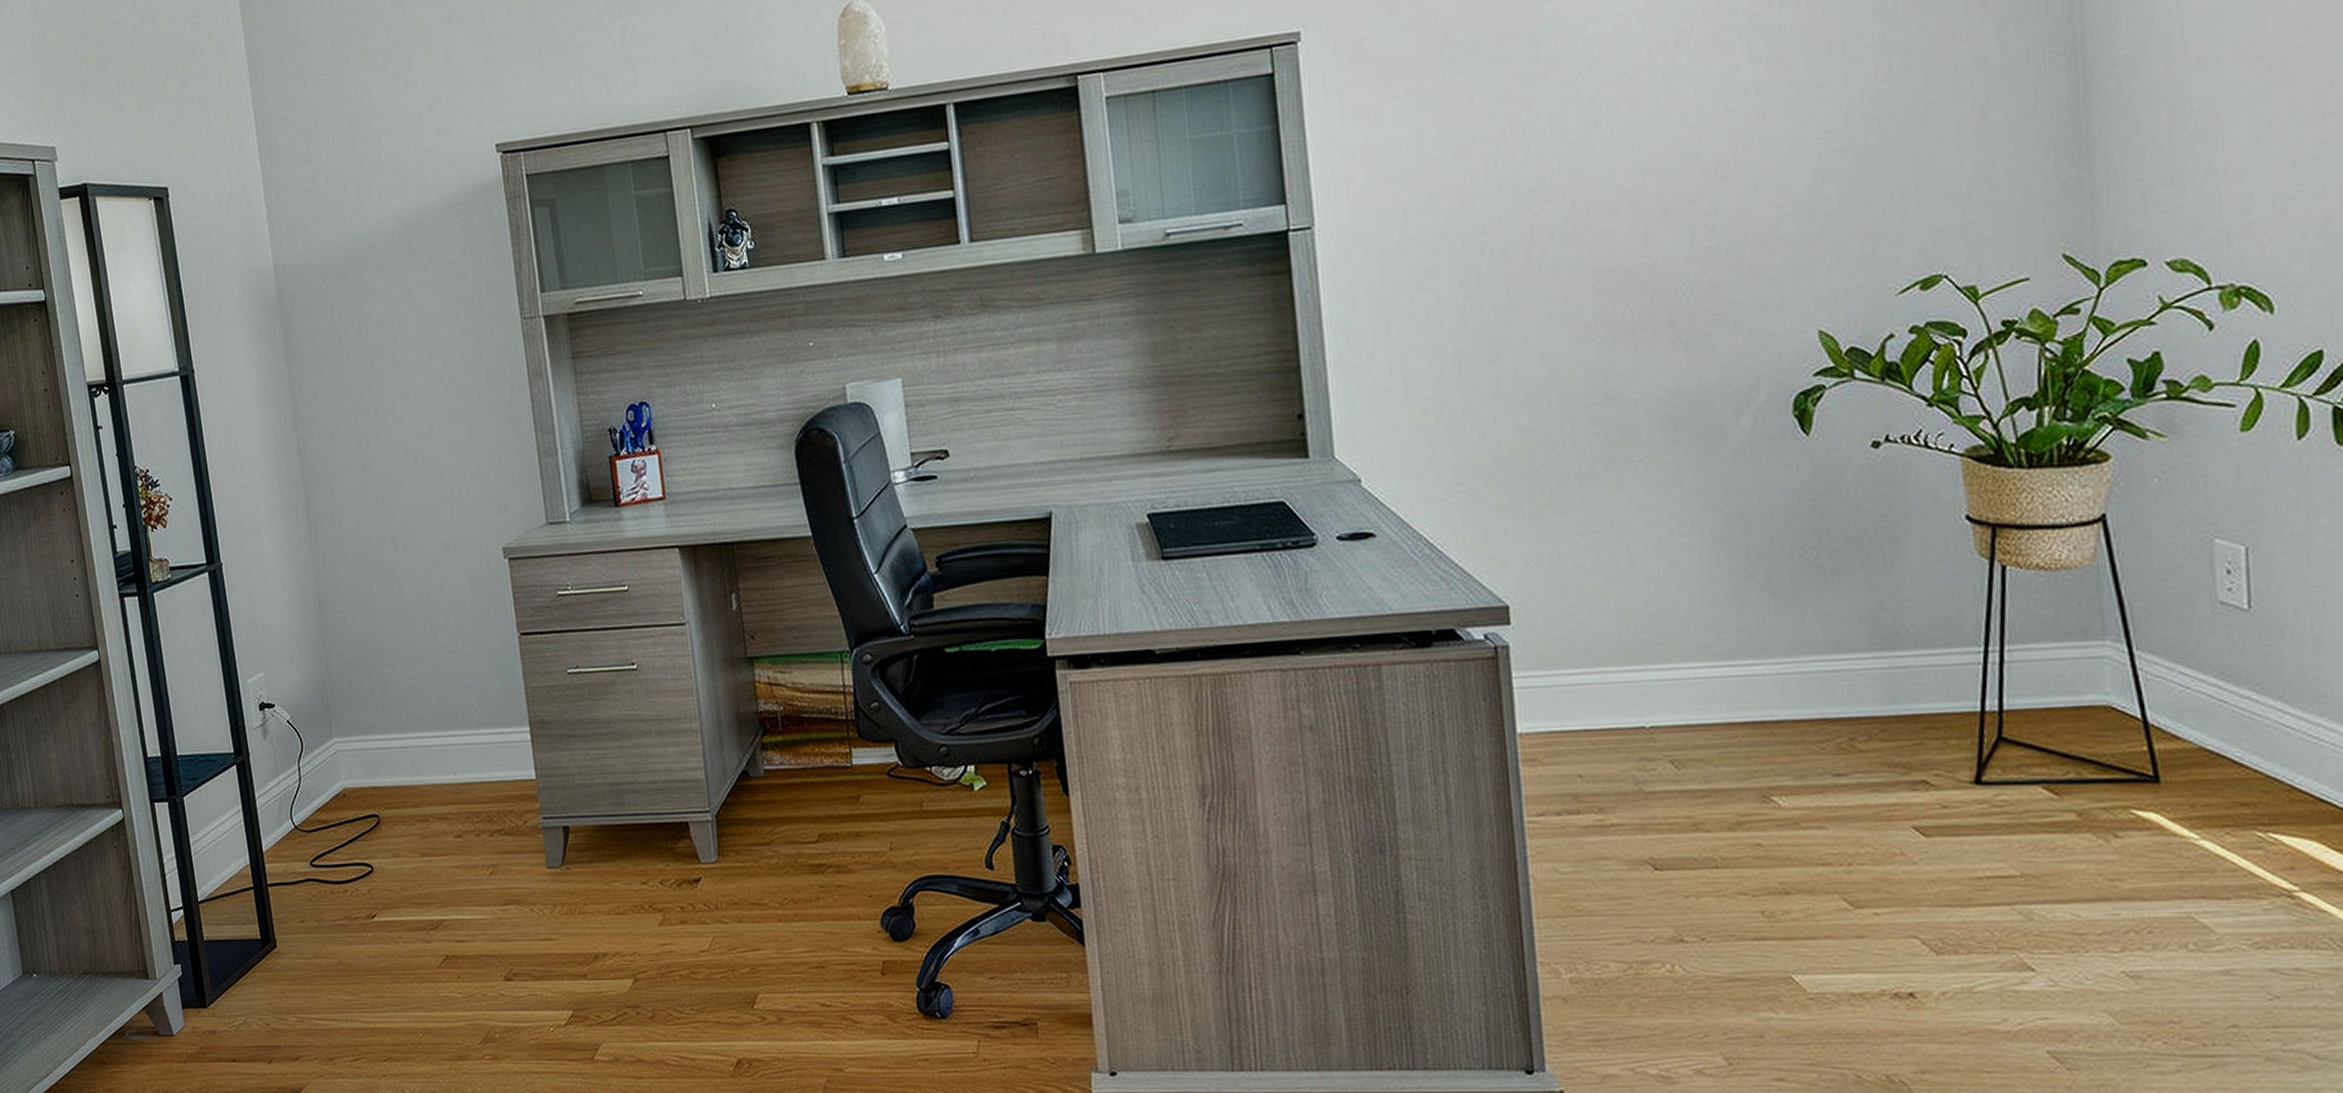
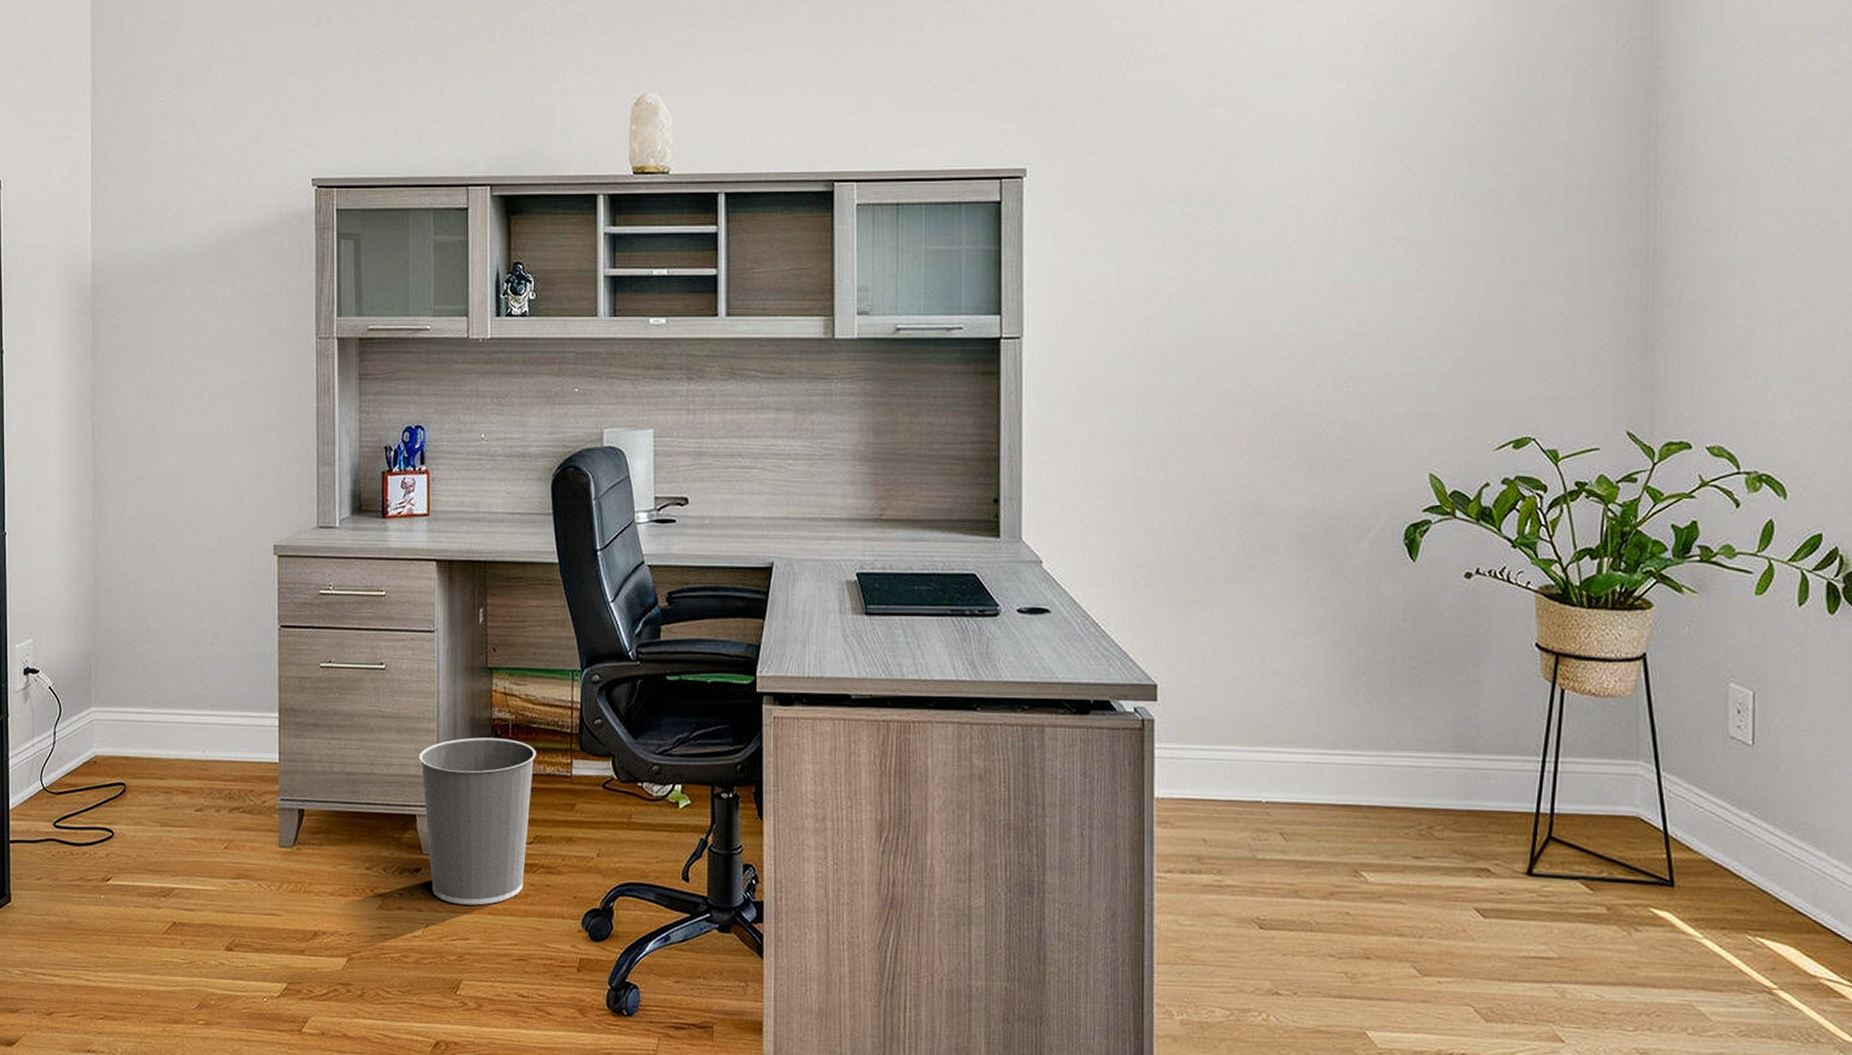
wastebasket: none [684,732,813,914] -> present [419,737,536,905]

